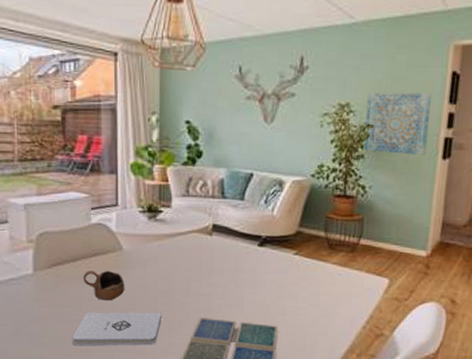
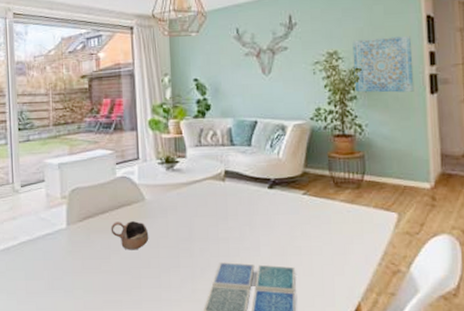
notepad: present [72,312,162,346] -> none [102,259,184,297]

